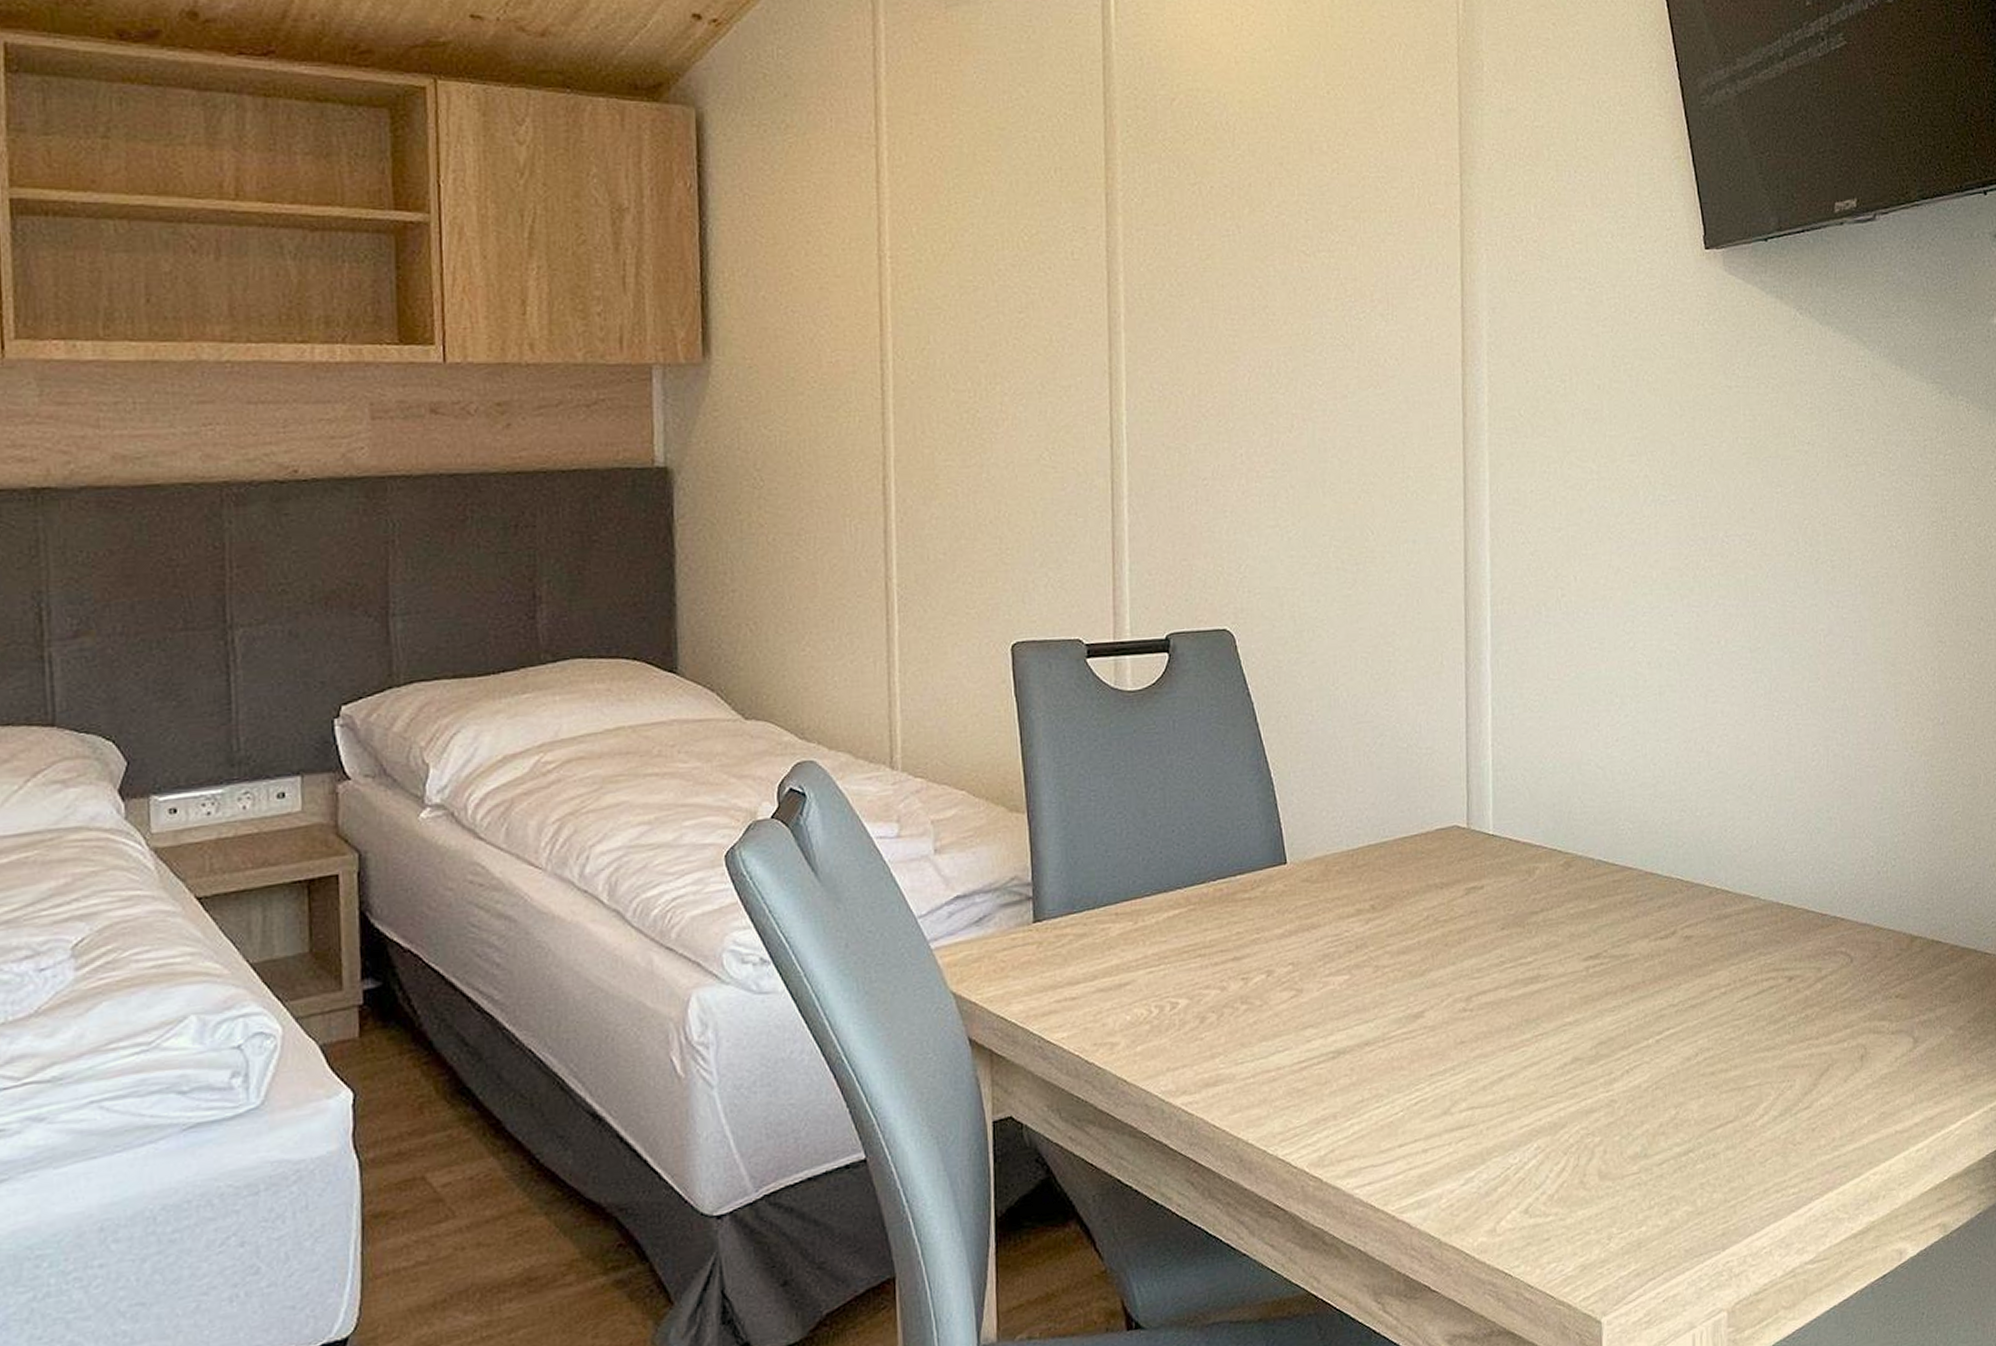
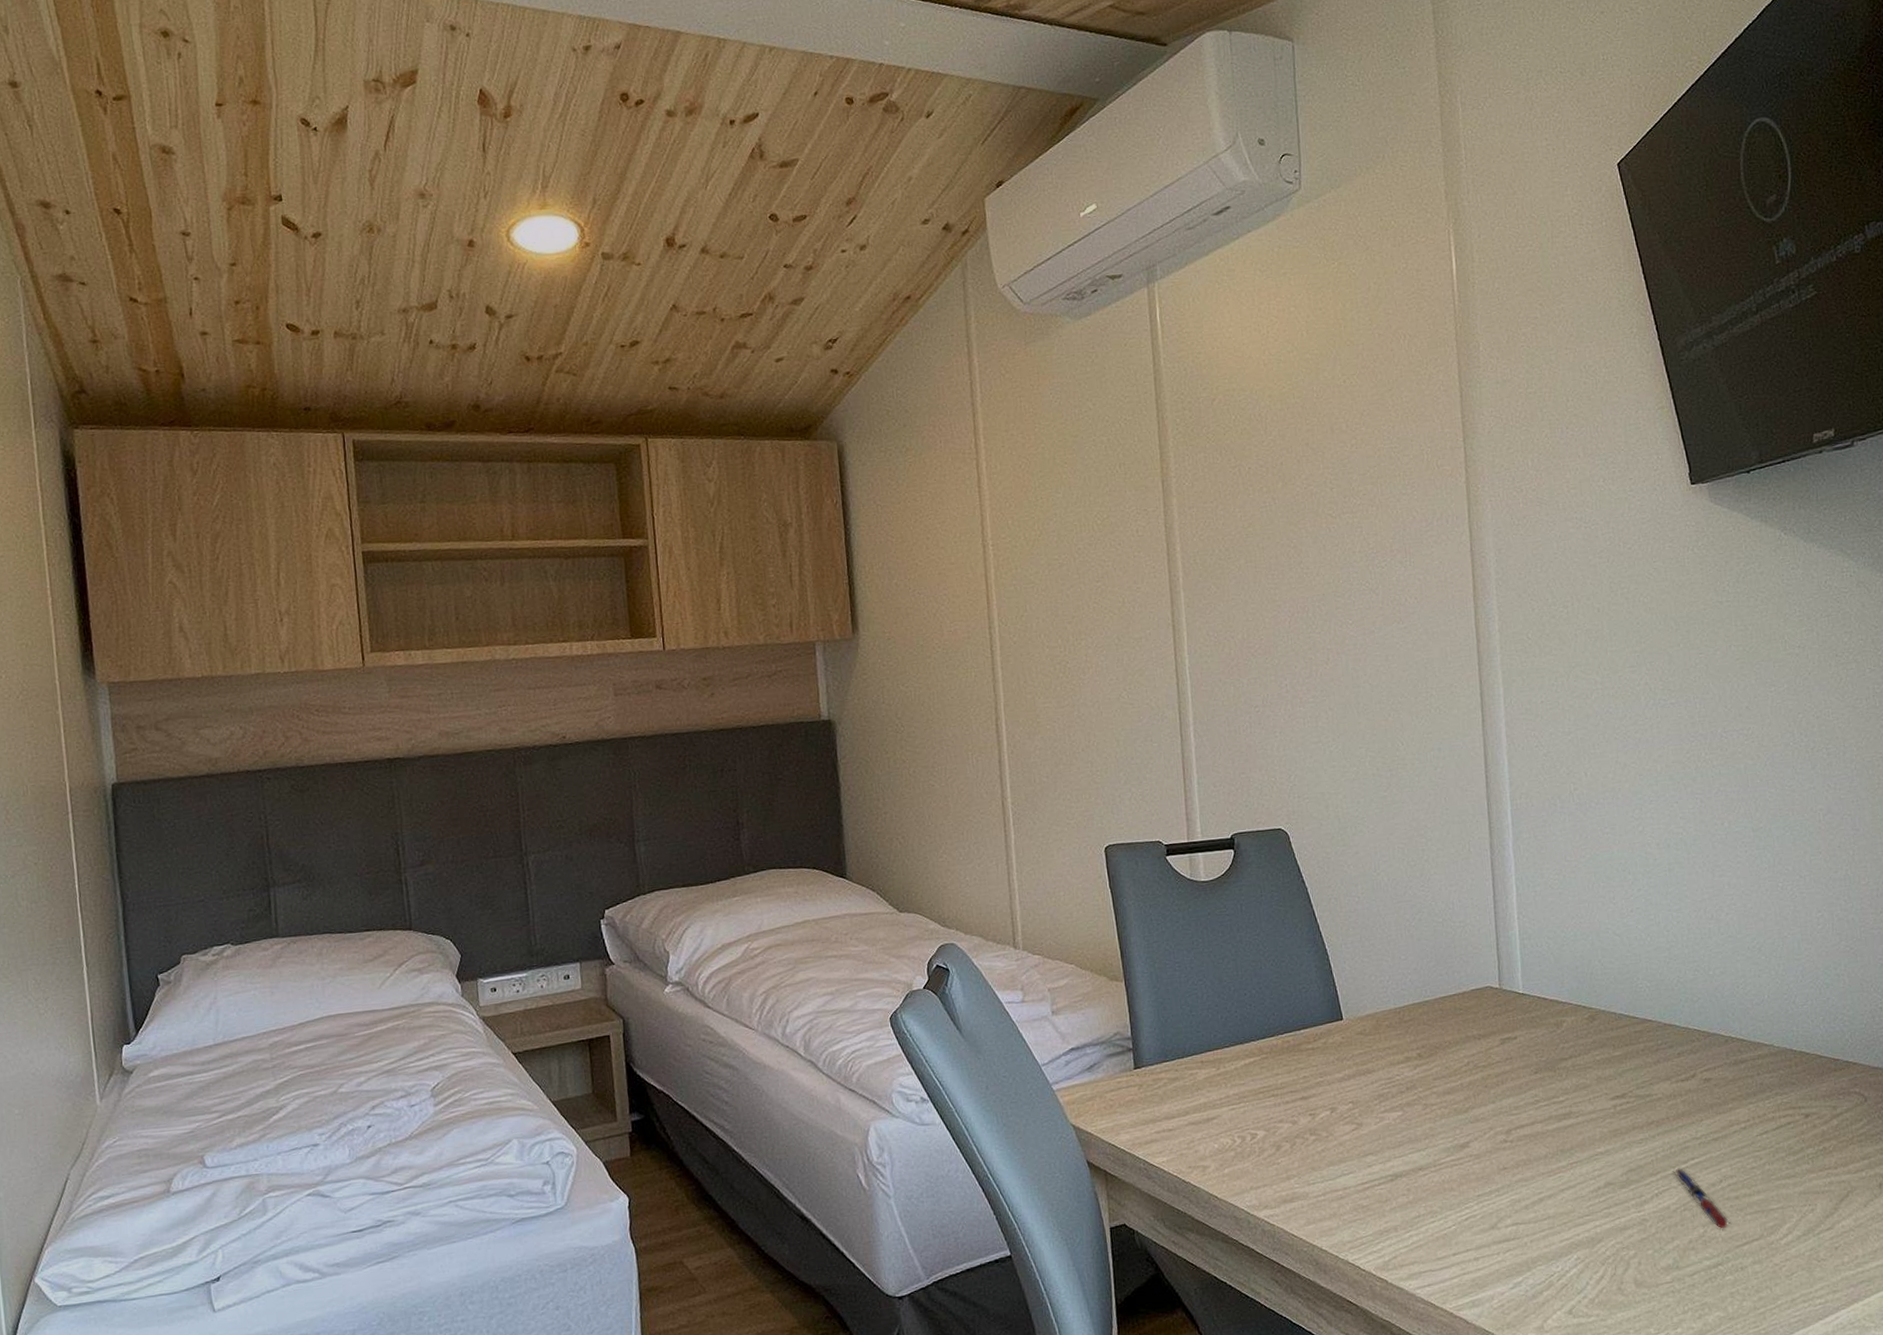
pen: none [1646,1040,1704,1110] -> present [1672,1168,1731,1229]

